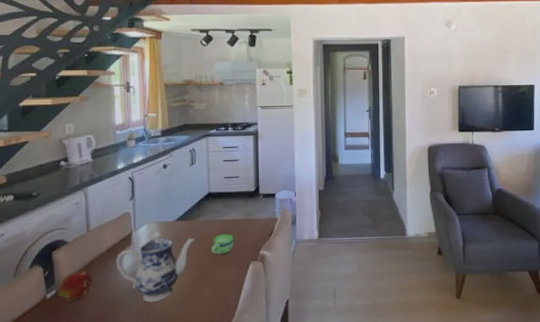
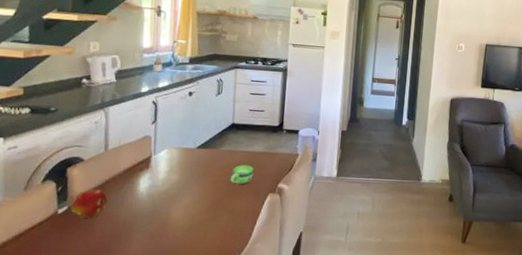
teapot: present [116,231,195,303] -> none [133,156,215,225]

